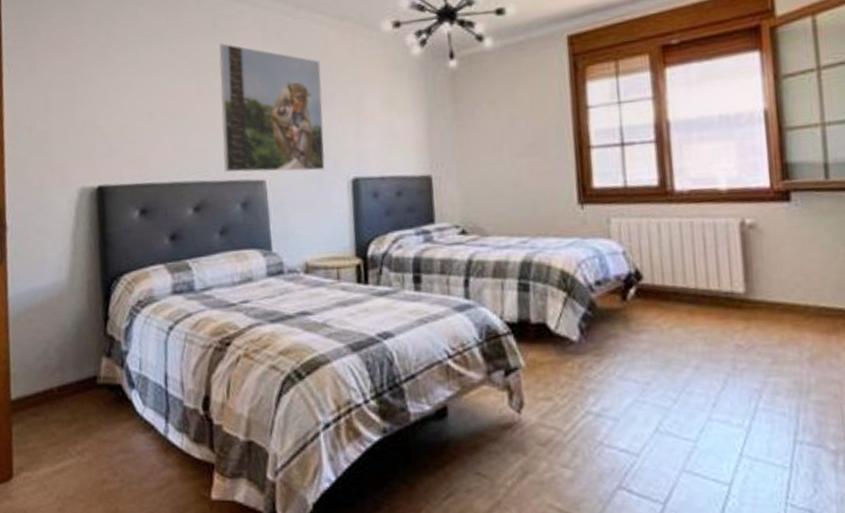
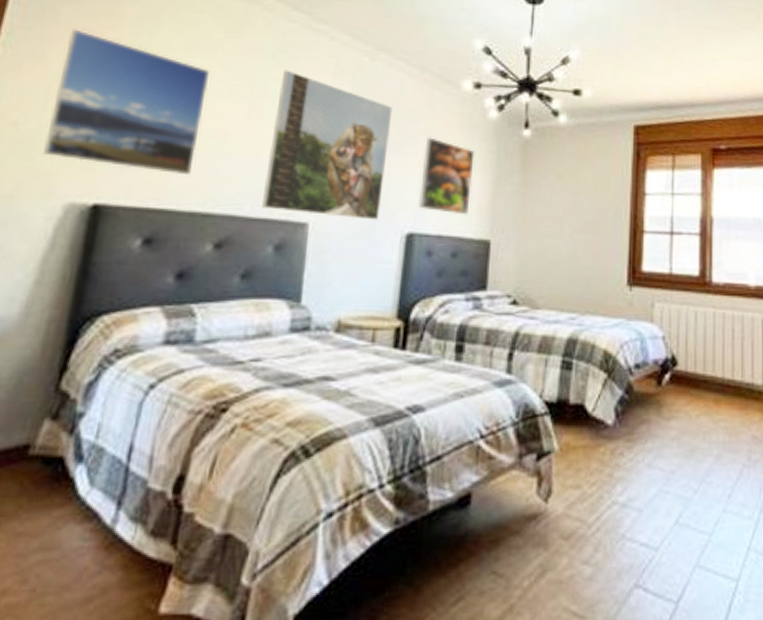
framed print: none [50,41,164,153] -> present [43,29,210,176]
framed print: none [356,84,406,155] -> present [418,137,475,215]

